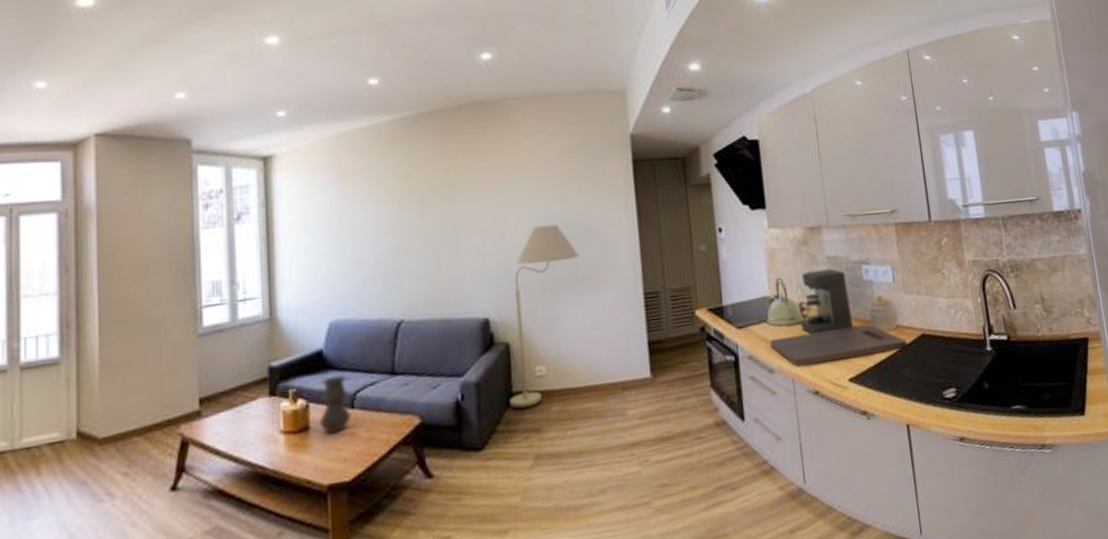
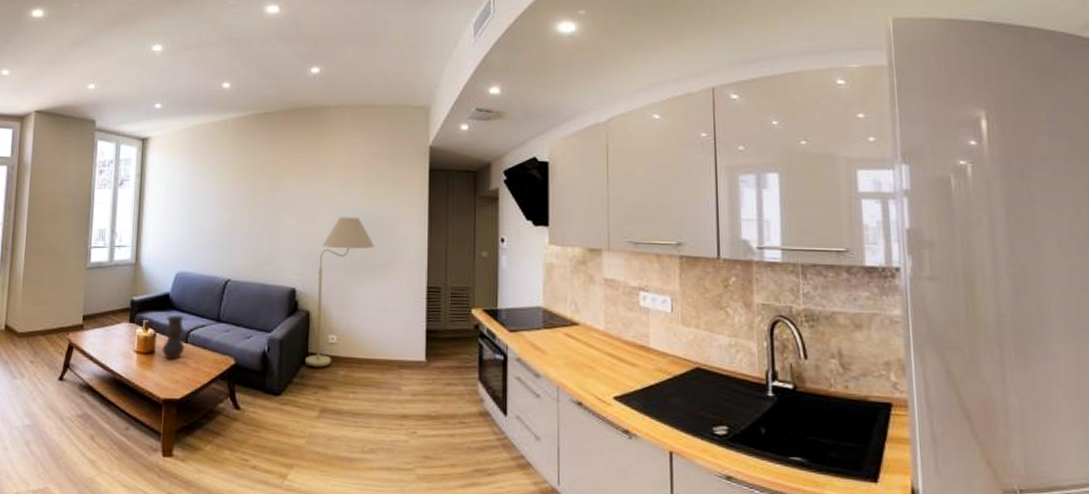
kettle: present [766,277,806,327] -> none [538,291,576,337]
cutting board: present [770,324,907,368] -> none [539,346,679,379]
coffee maker: present [798,268,854,335] -> none [571,289,625,350]
jar: present [867,295,898,332] -> none [641,323,671,360]

